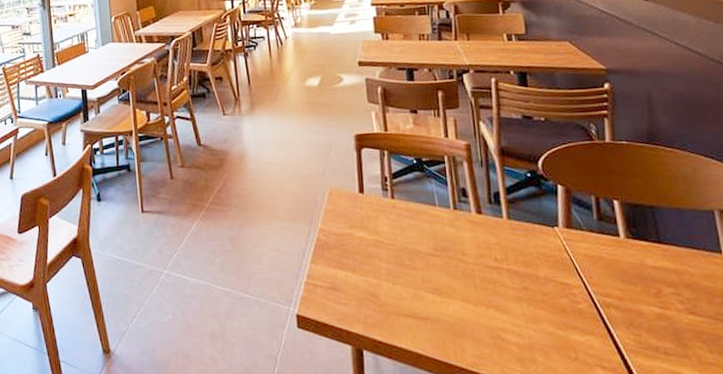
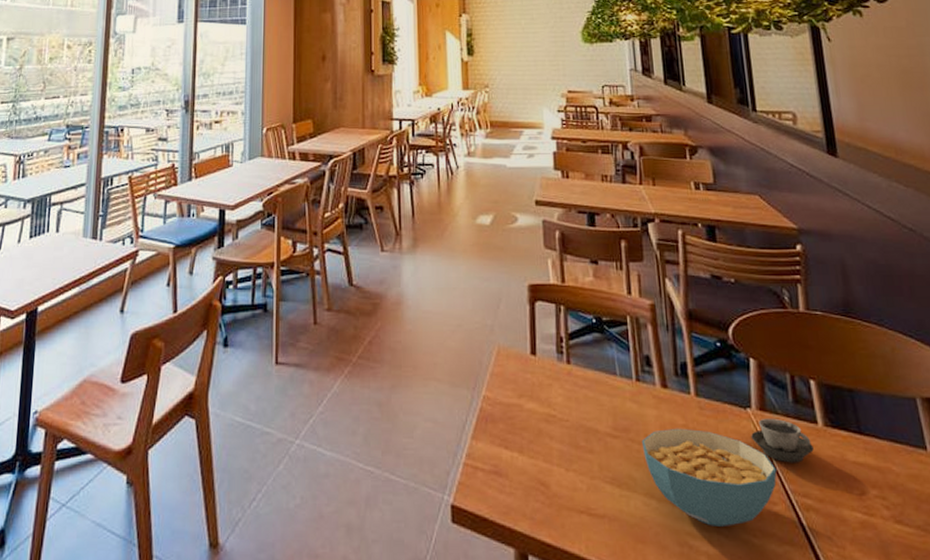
cereal bowl: none [459,246,581,323] -> present [641,428,777,526]
cup: none [558,233,615,270] -> present [751,418,814,463]

